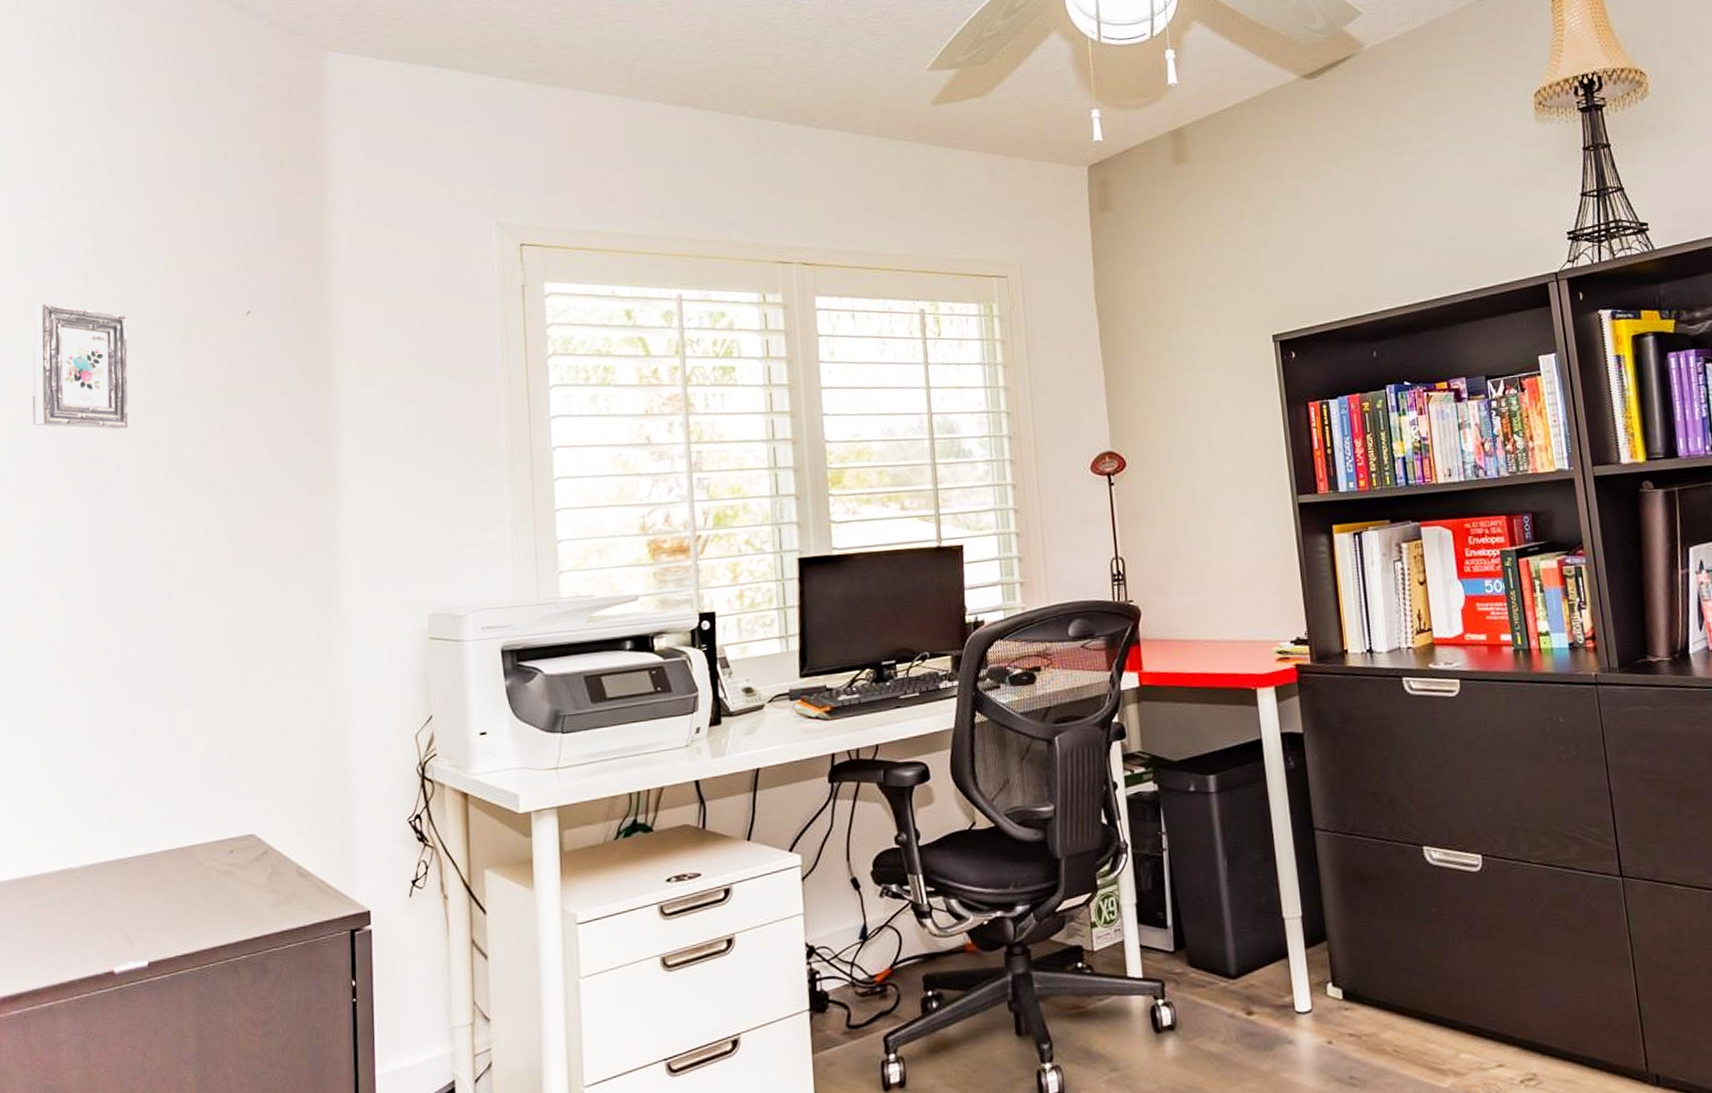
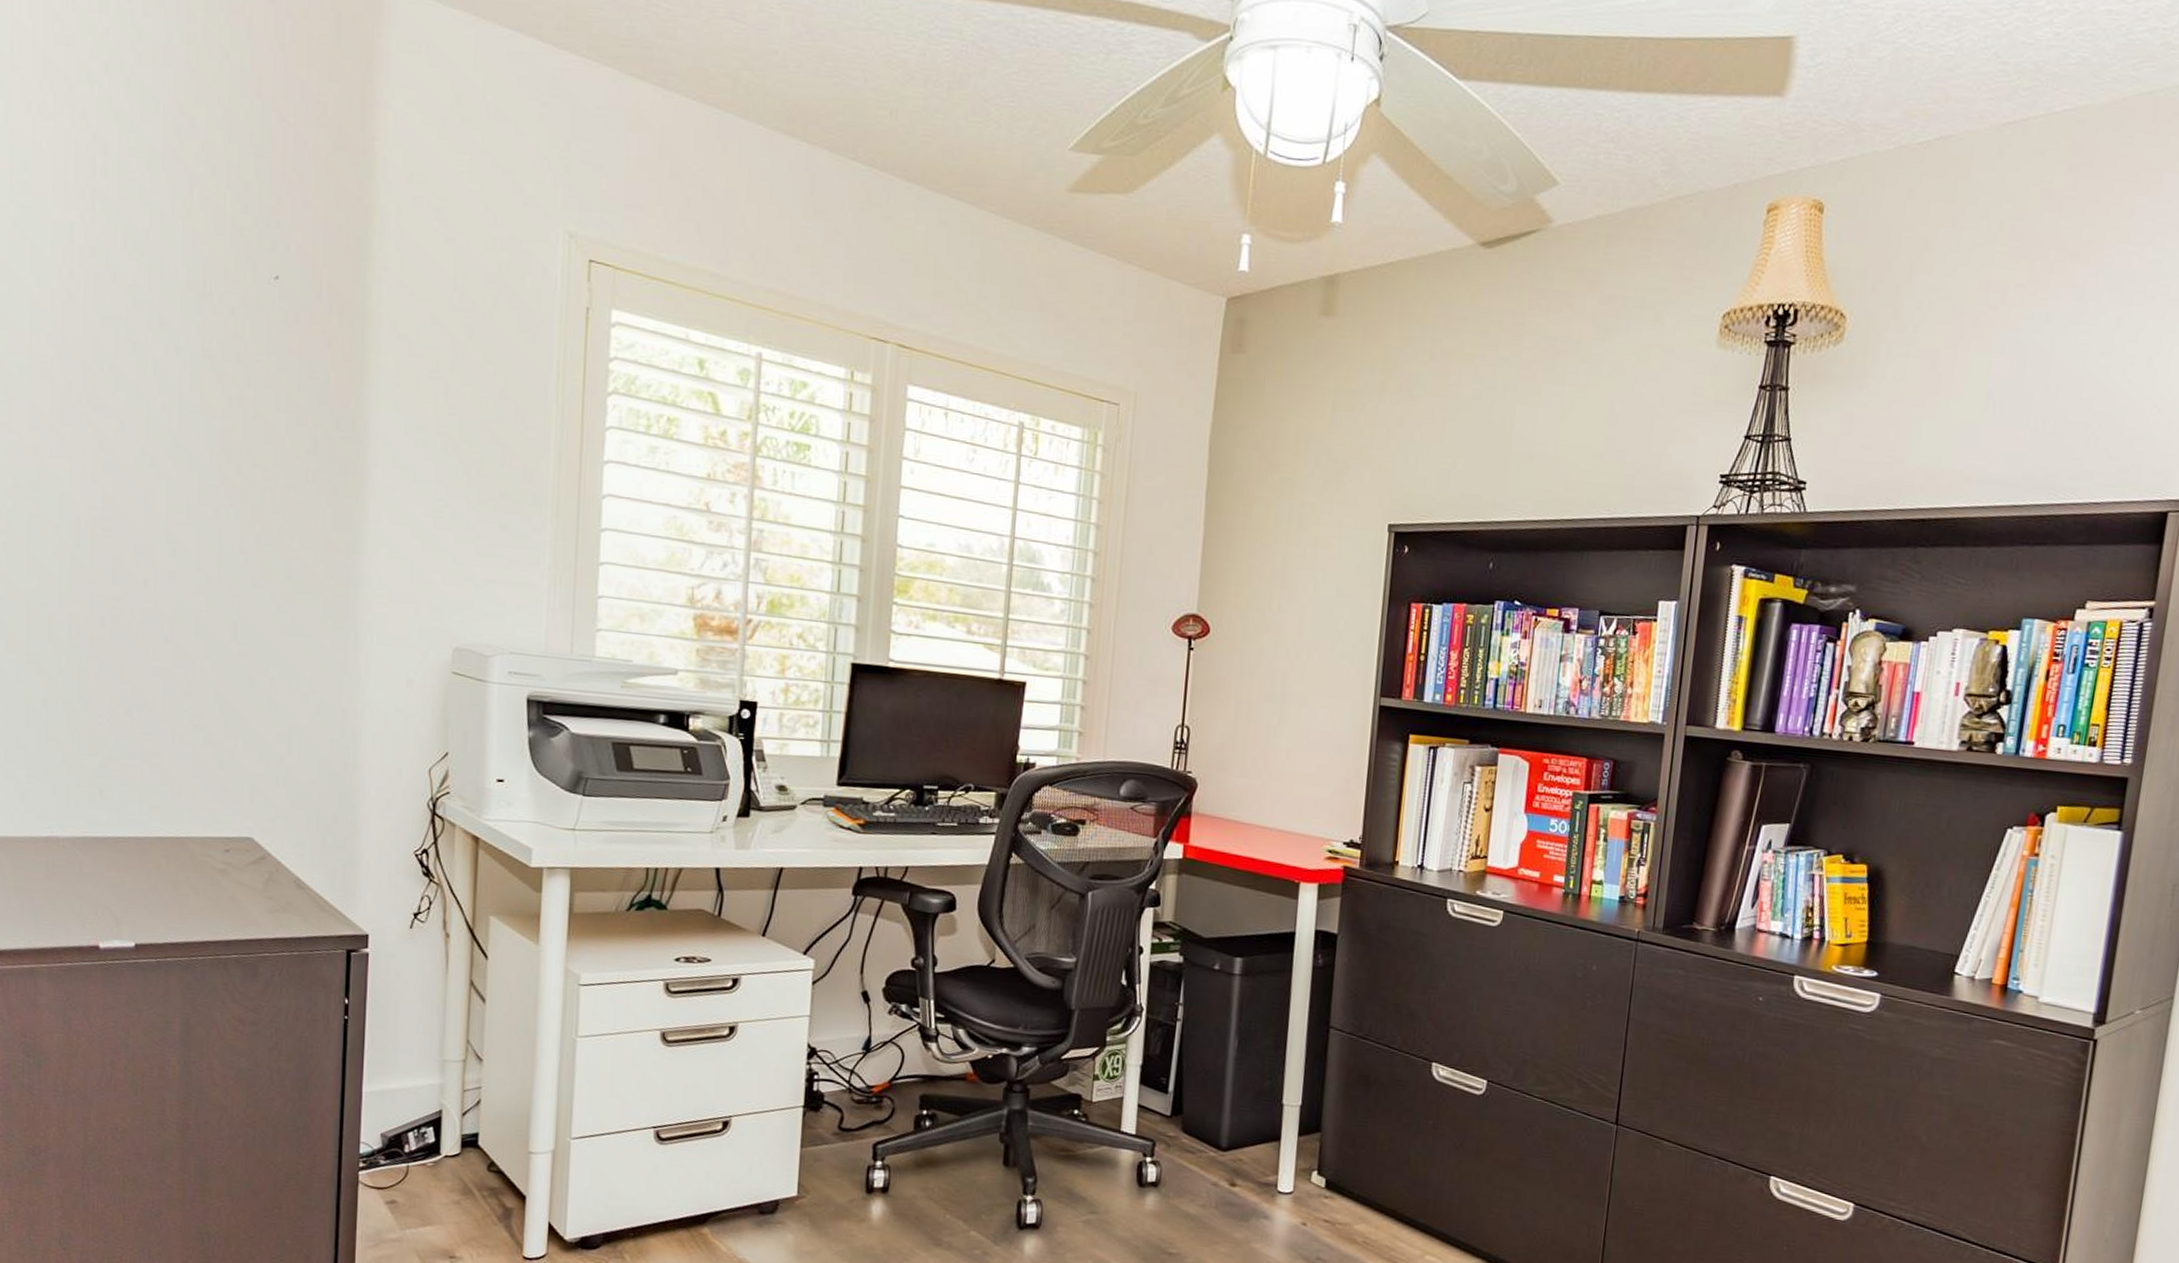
picture frame: present [33,303,128,430] -> none [28,219,138,383]

